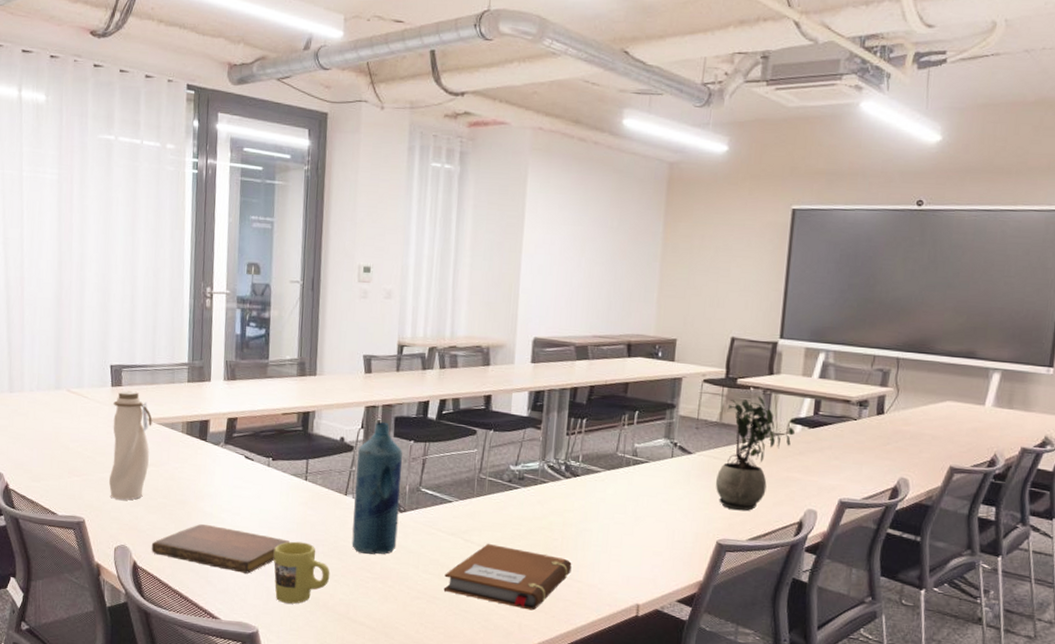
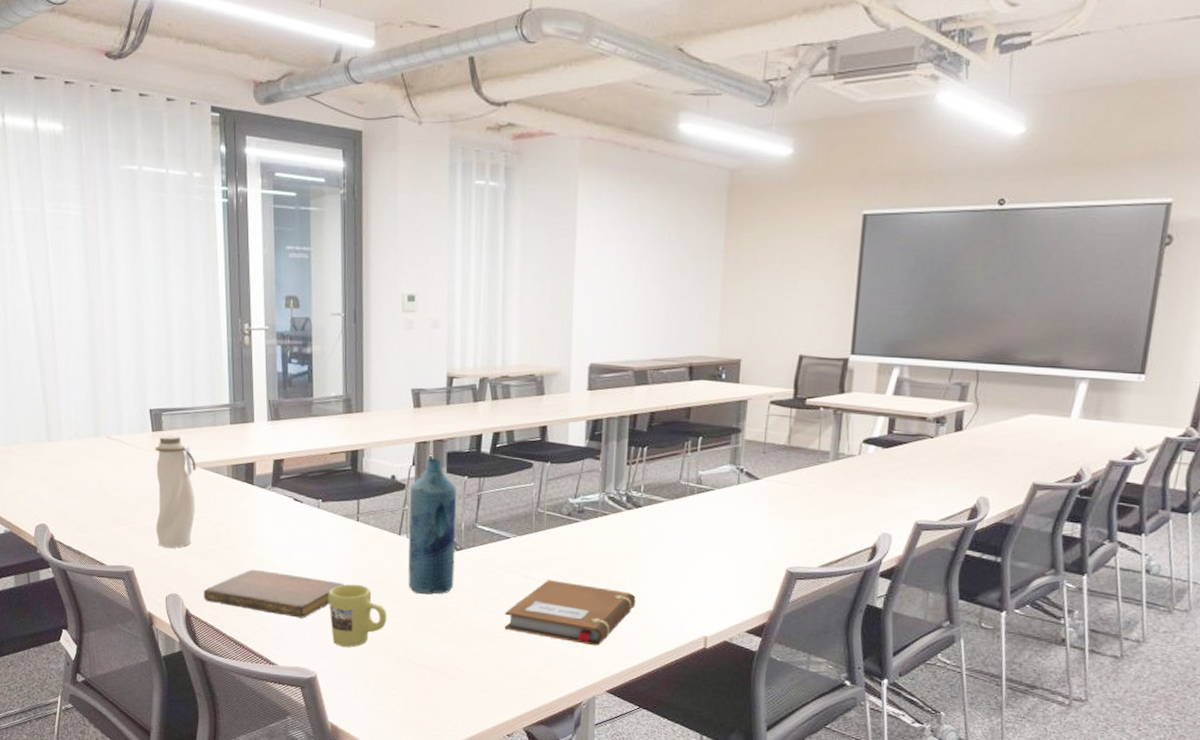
potted plant: present [715,395,795,511] -> none [784,416,867,537]

